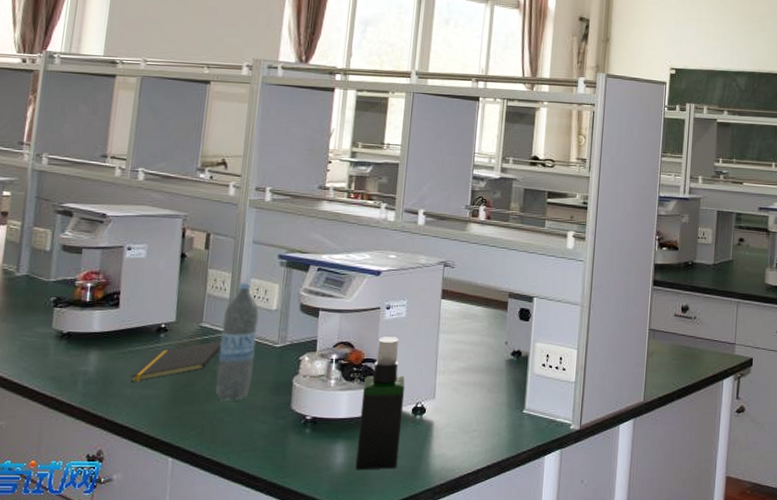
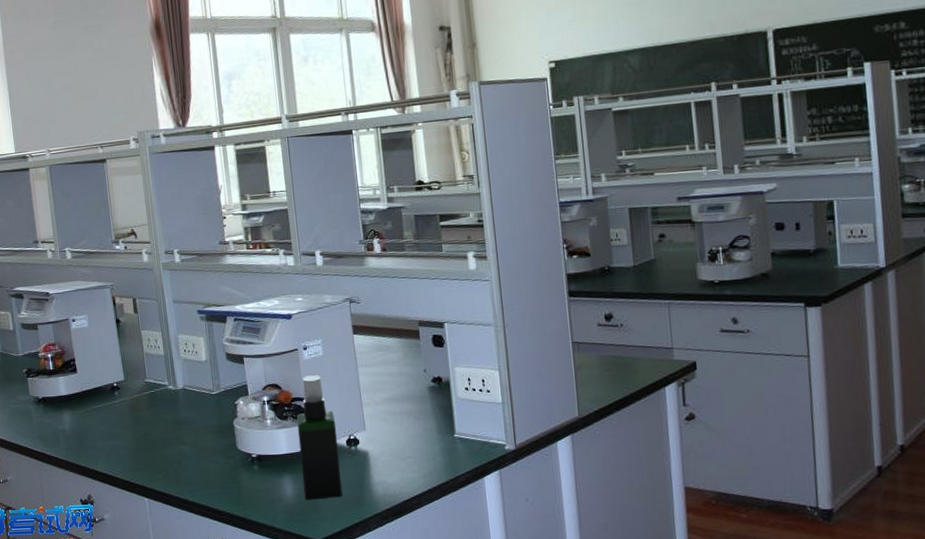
notepad: present [130,341,222,382] -> none [99,393,167,436]
water bottle: present [215,281,259,401] -> none [162,338,199,446]

